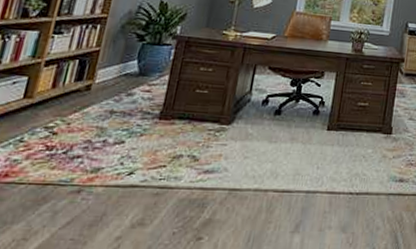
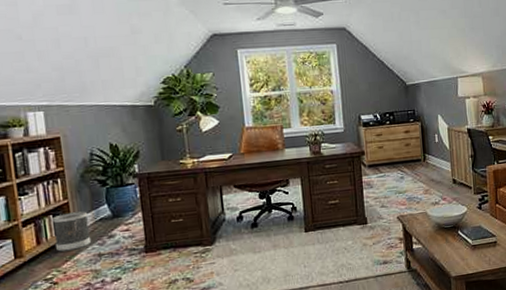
wastebasket: none [69,60,116,101] -> present [52,211,92,252]

